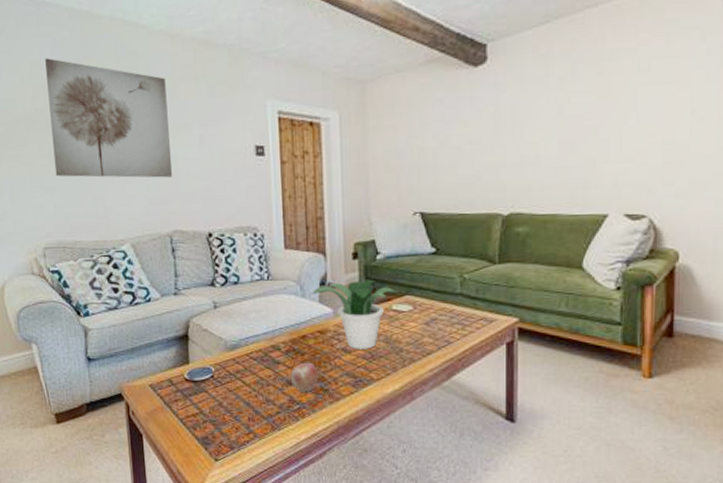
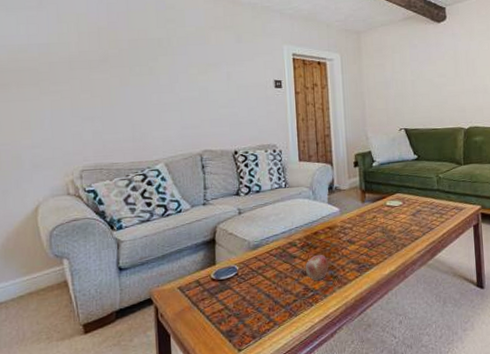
wall art: present [45,58,173,178] -> none [92,10,204,108]
potted plant: present [312,279,396,349] -> none [322,182,389,240]

